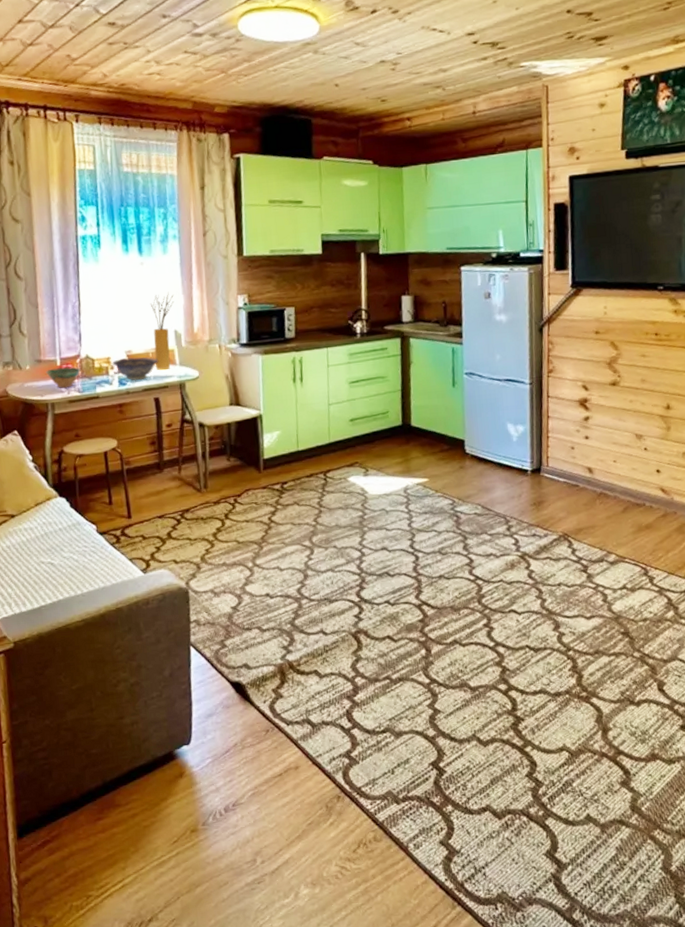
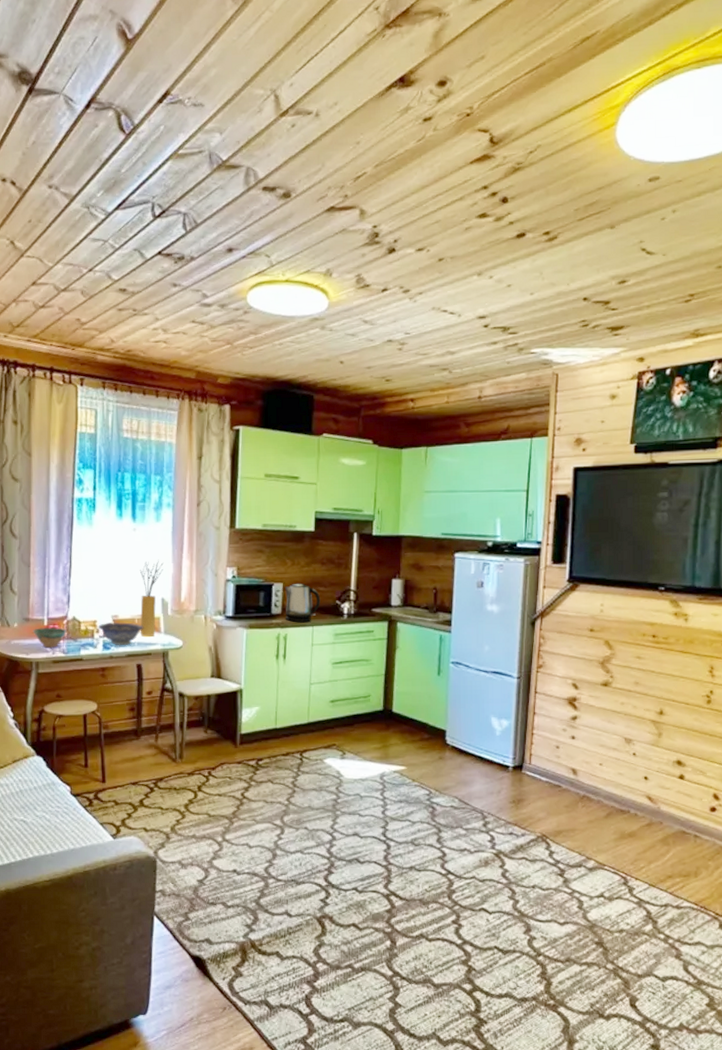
kettle: none [297,305,334,346] -> present [285,583,321,623]

